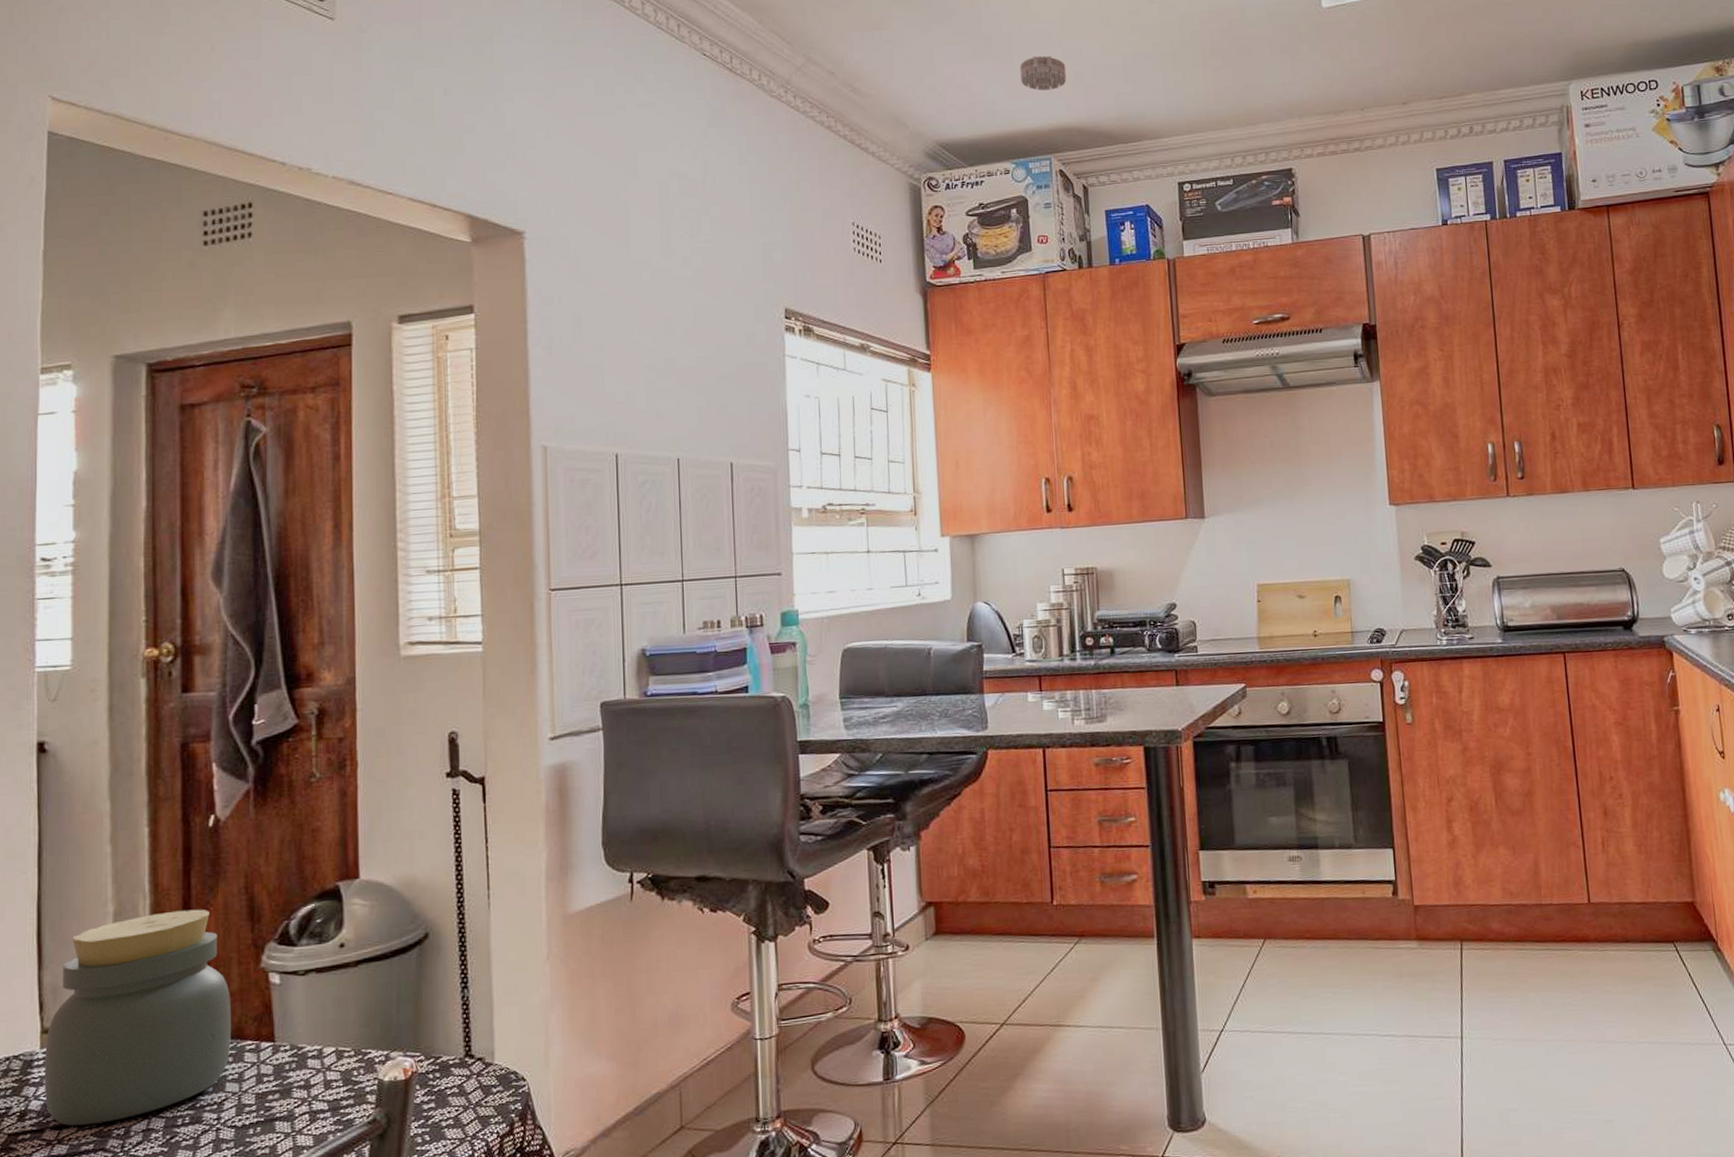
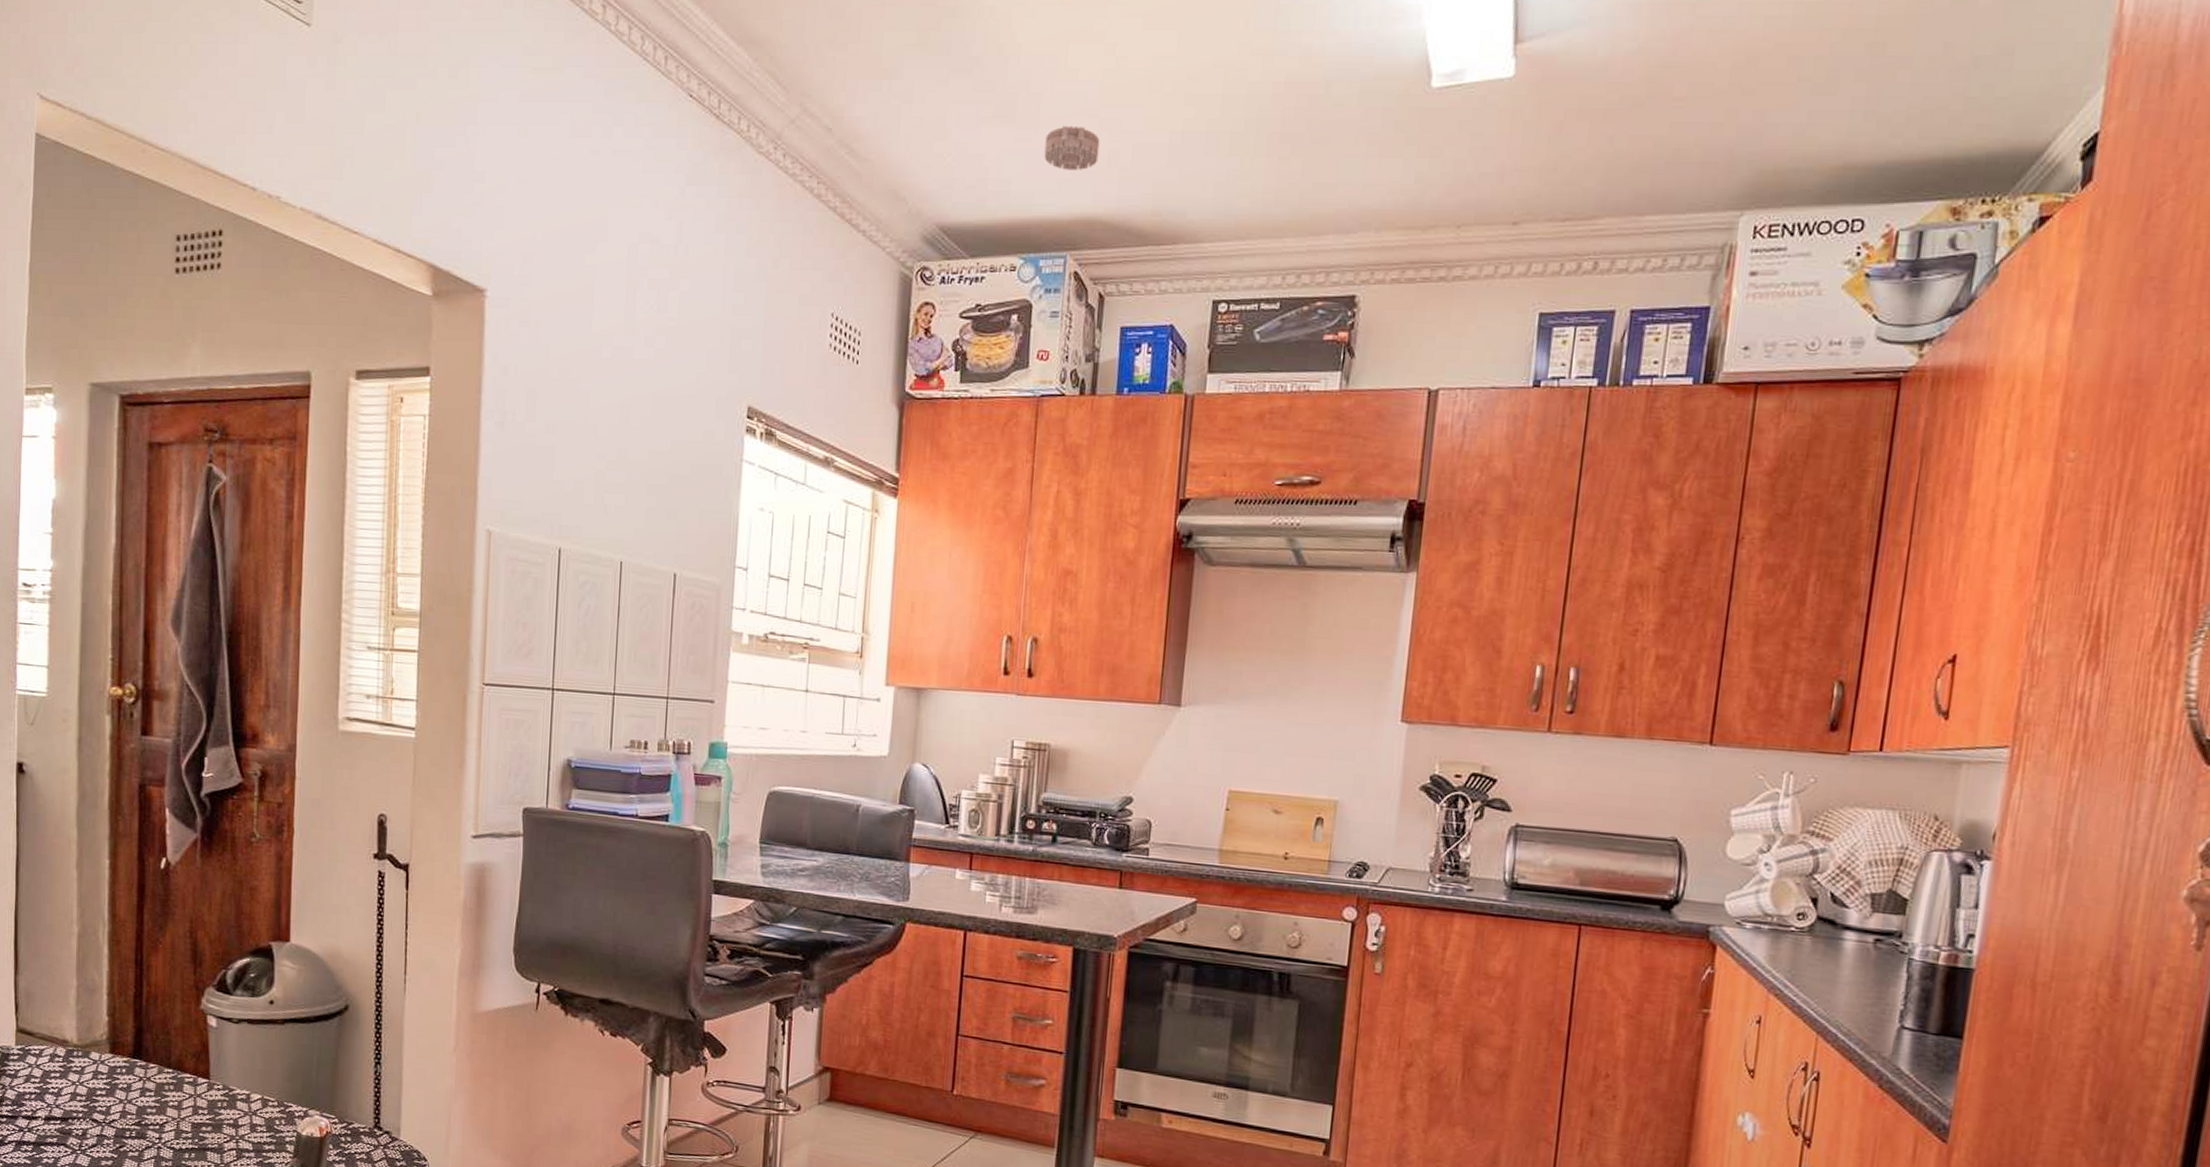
jar: present [44,909,232,1126] -> none [18,941,174,1122]

